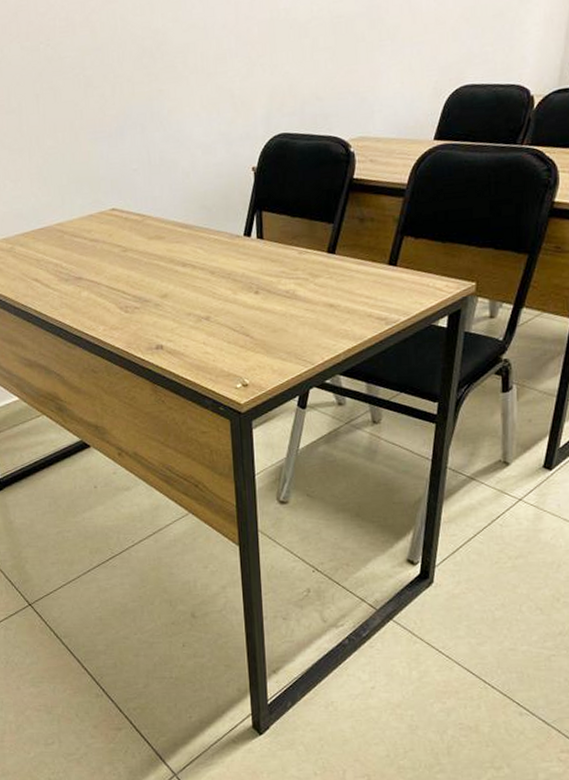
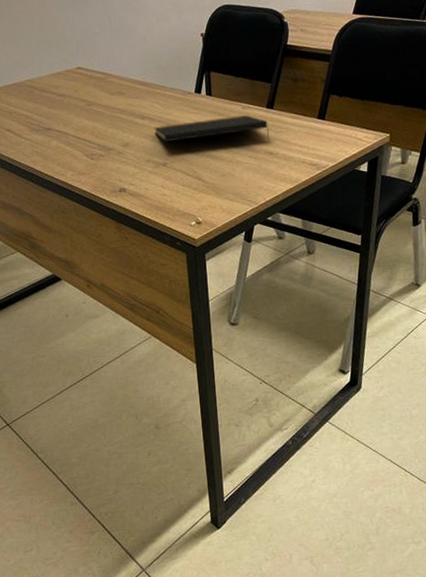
notepad: none [196,261,331,293] -> present [154,115,270,143]

